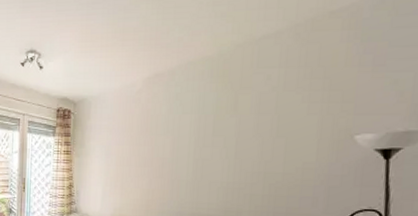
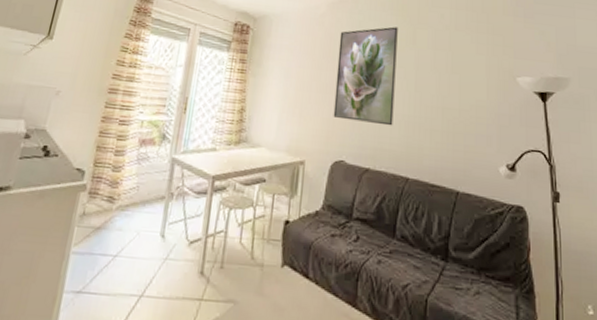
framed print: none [152,95,218,193] -> present [333,26,398,126]

